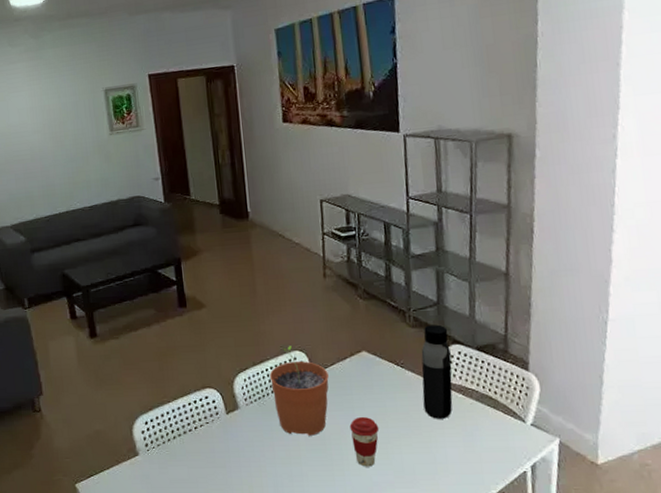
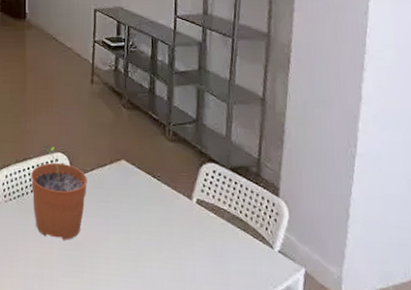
coffee cup: present [349,416,379,467] -> none [103,225,132,278]
water bottle: present [421,324,453,419] -> none [176,141,207,237]

